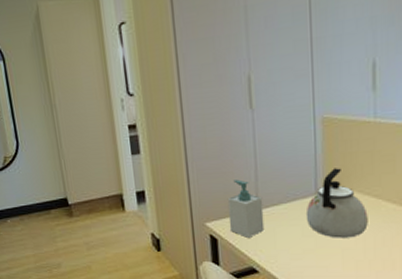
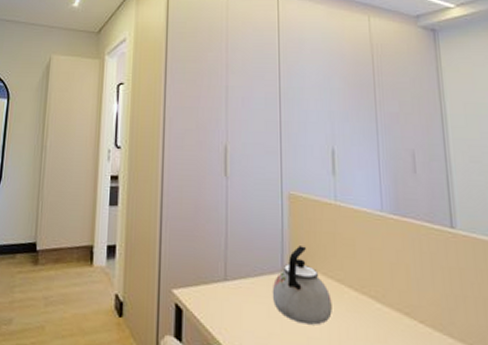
soap bottle: present [227,179,265,238] -> none [196,245,231,312]

